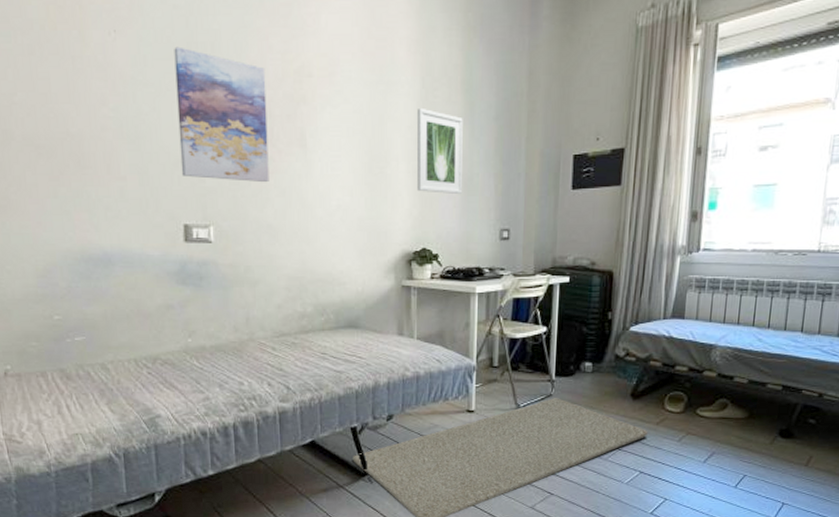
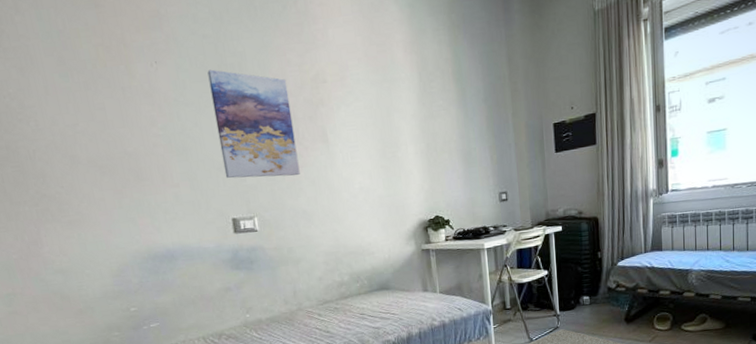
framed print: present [416,107,463,194] -> none [417,98,463,169]

